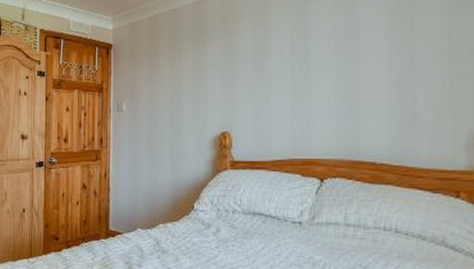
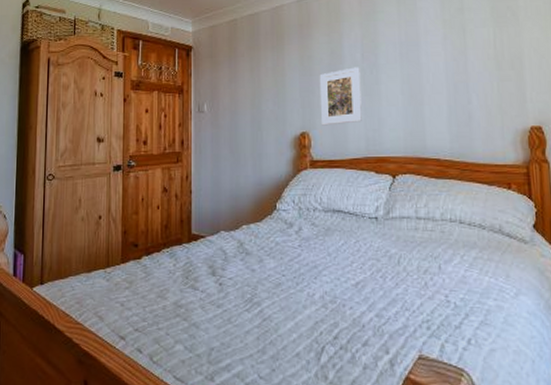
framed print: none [243,63,289,125] -> present [319,67,362,126]

